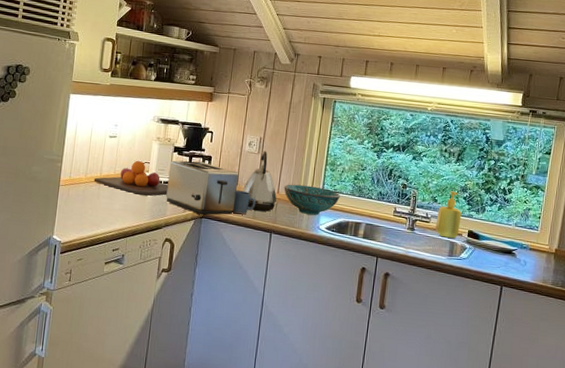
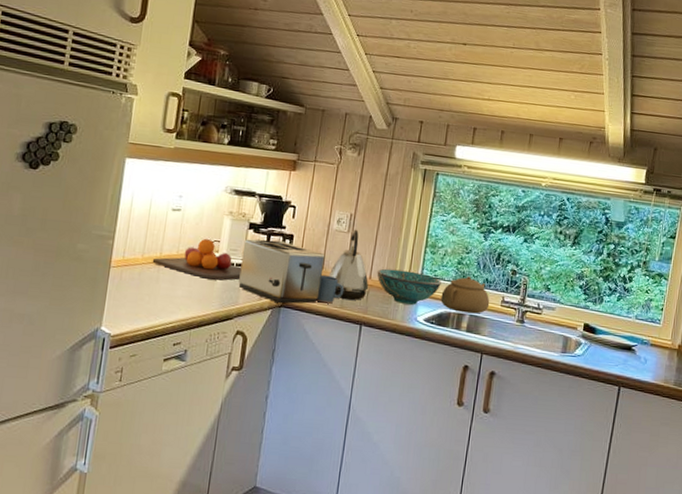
teapot: none [340,190,384,223] -> present [440,276,490,314]
soap dispenser: present [435,191,462,239] -> none [547,278,577,333]

